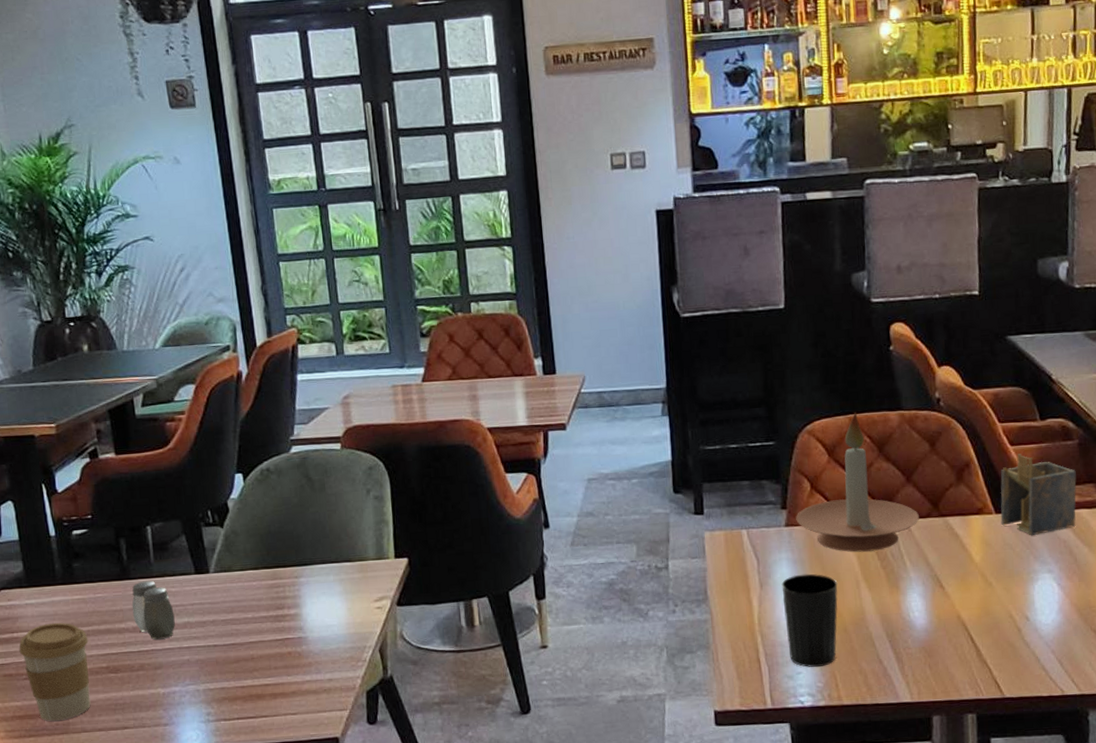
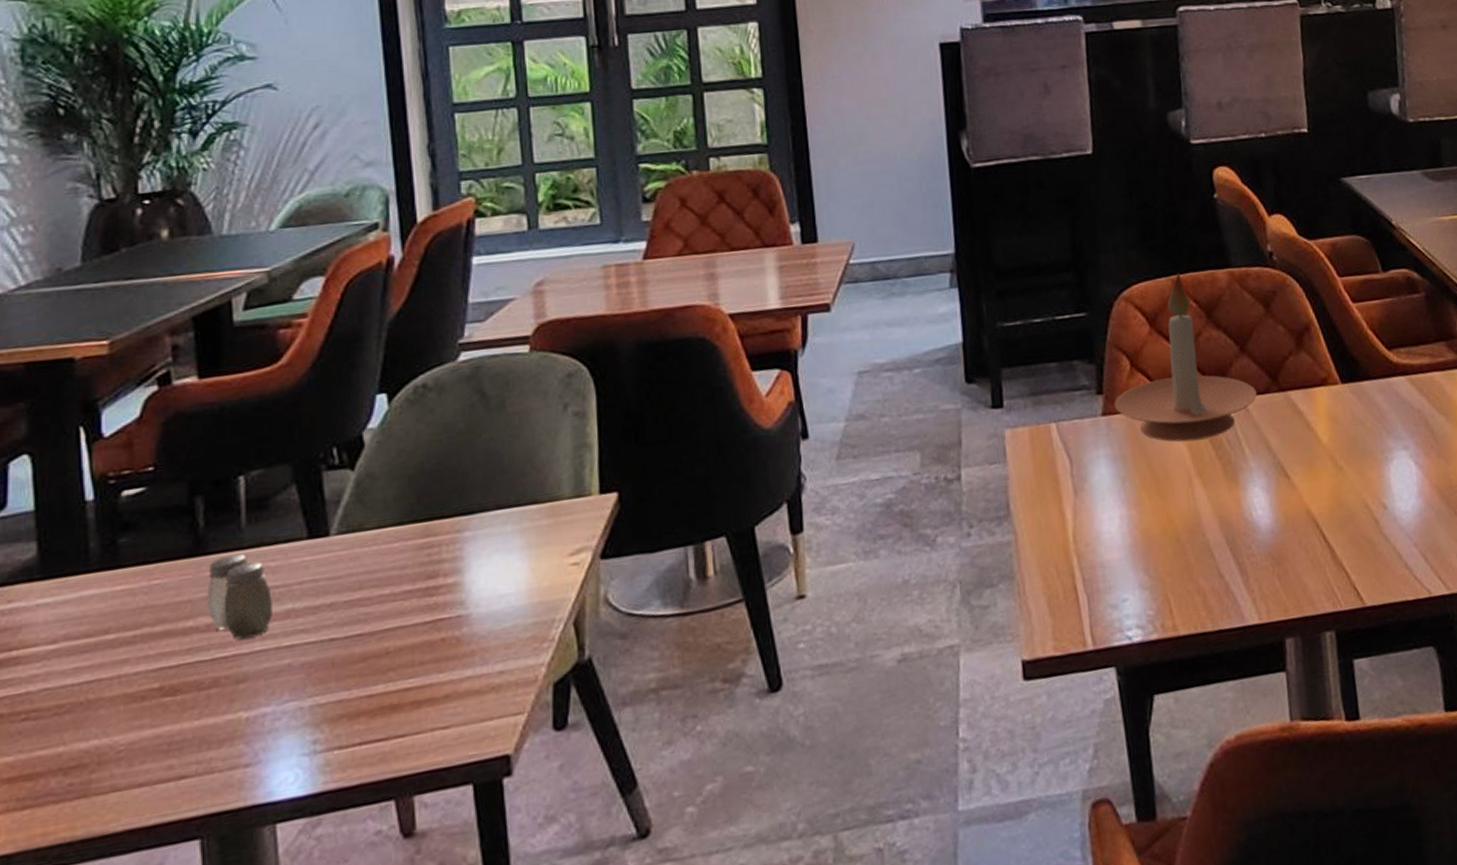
coffee cup: present [19,622,91,721] -> none [18,627,133,781]
cup: present [781,573,838,668] -> none [1100,472,1169,592]
napkin holder: present [1000,454,1077,535] -> none [1344,311,1430,407]

